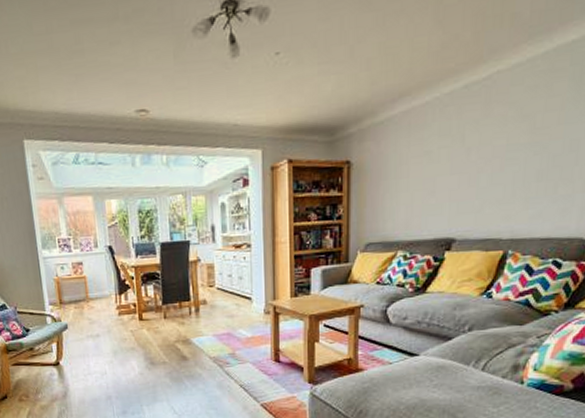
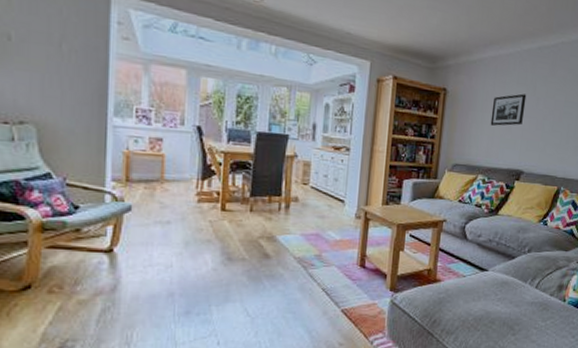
picture frame: none [407,147,453,192] -> present [490,93,527,126]

